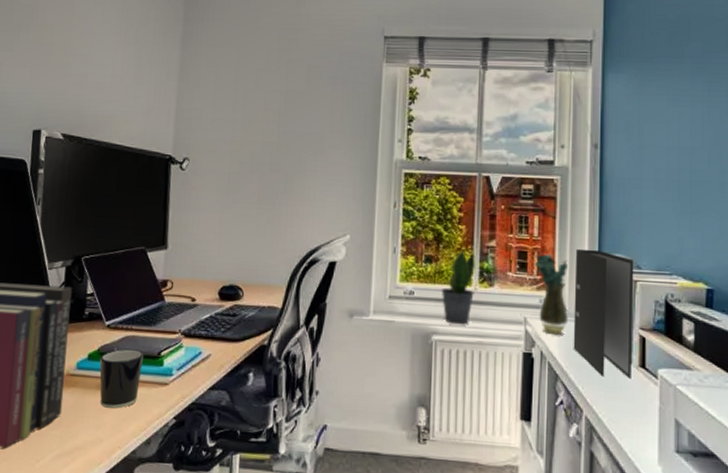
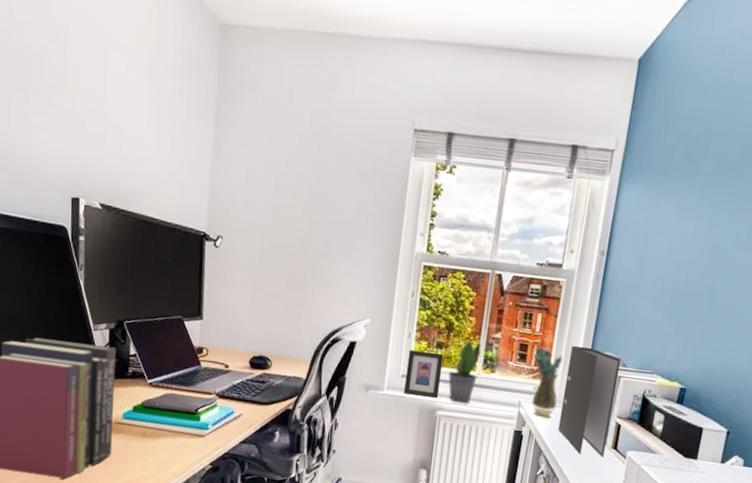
mug: present [99,349,145,409] -> none [143,404,183,454]
picture frame: none [393,266,435,322] -> present [404,349,444,399]

